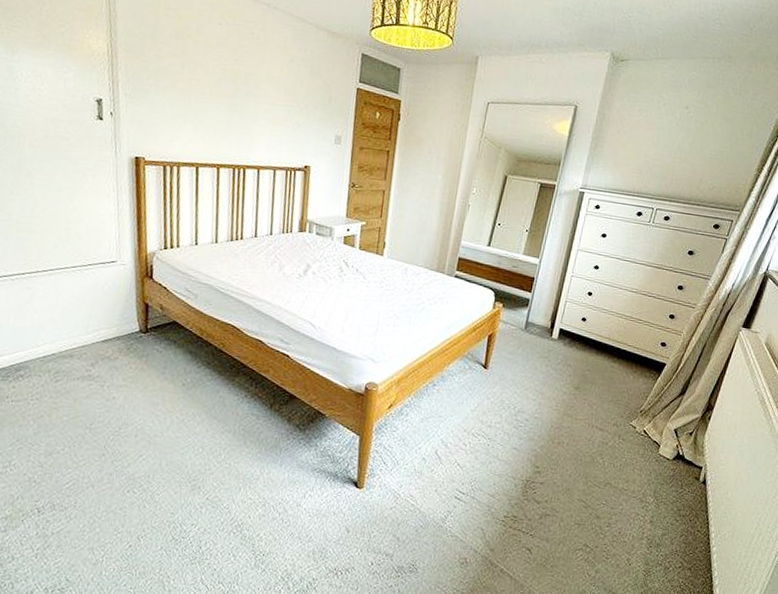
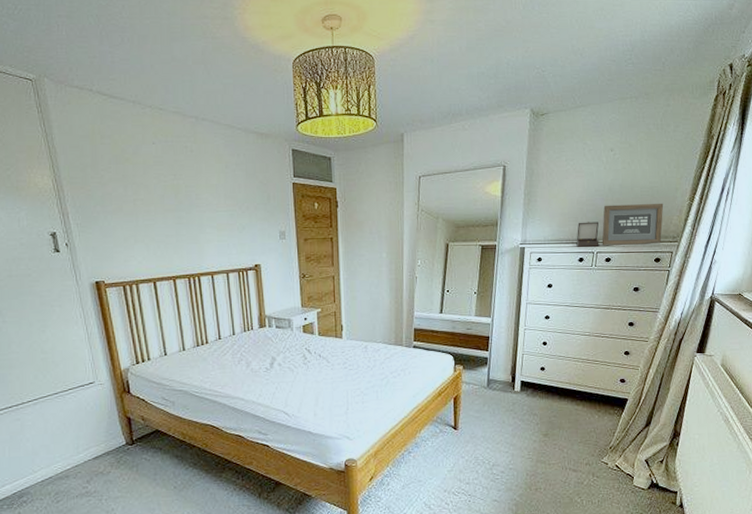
jewelry box: none [637,175,663,204] -> present [576,222,599,248]
picture frame: none [663,162,731,211] -> present [601,203,664,245]

